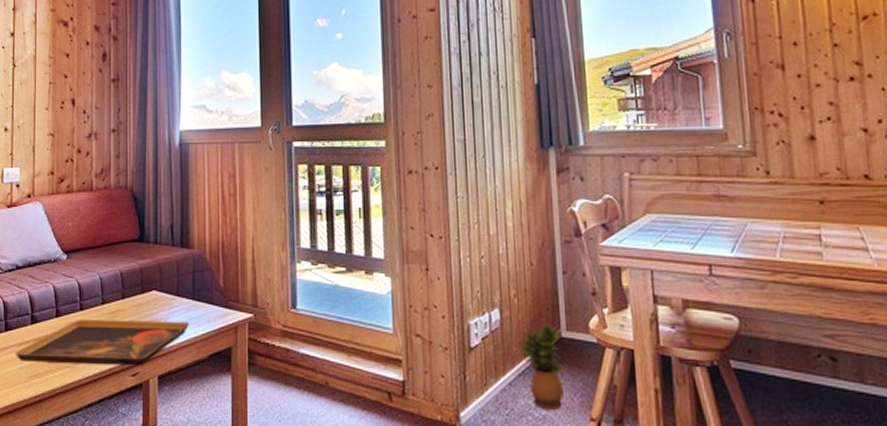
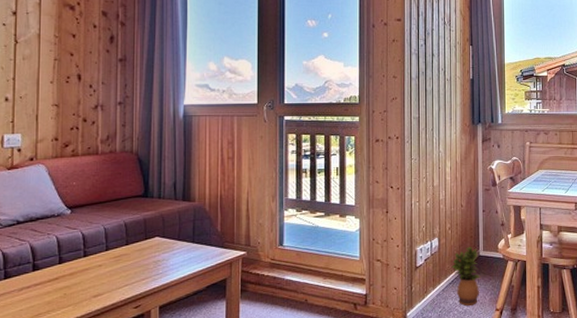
decorative tray: present [14,320,190,366] -> none [14,260,190,304]

